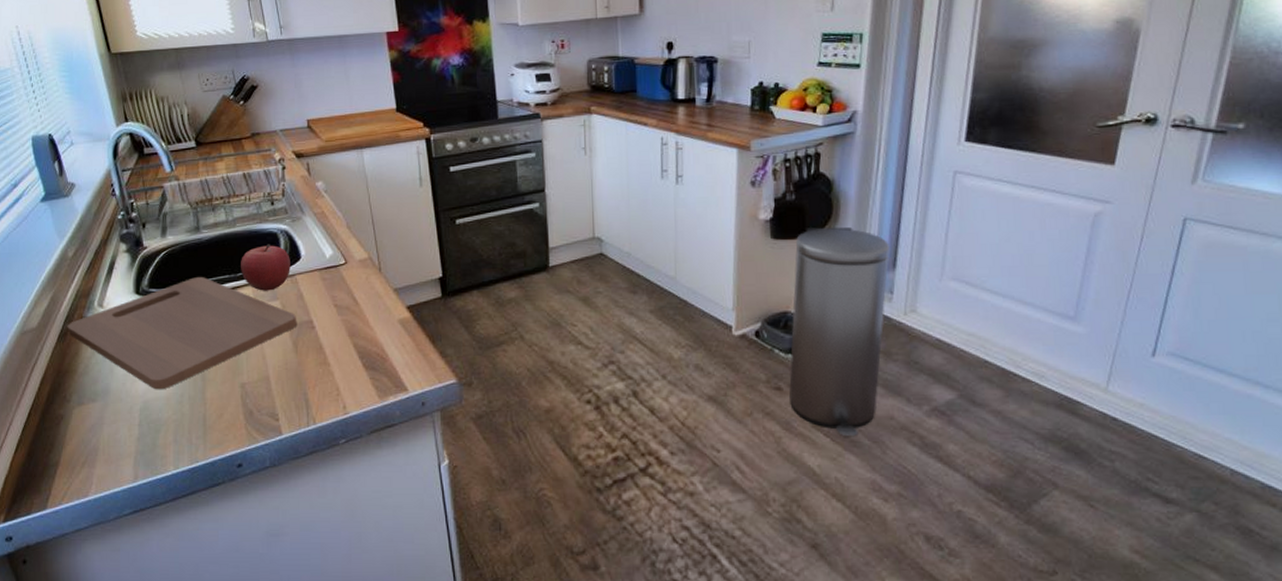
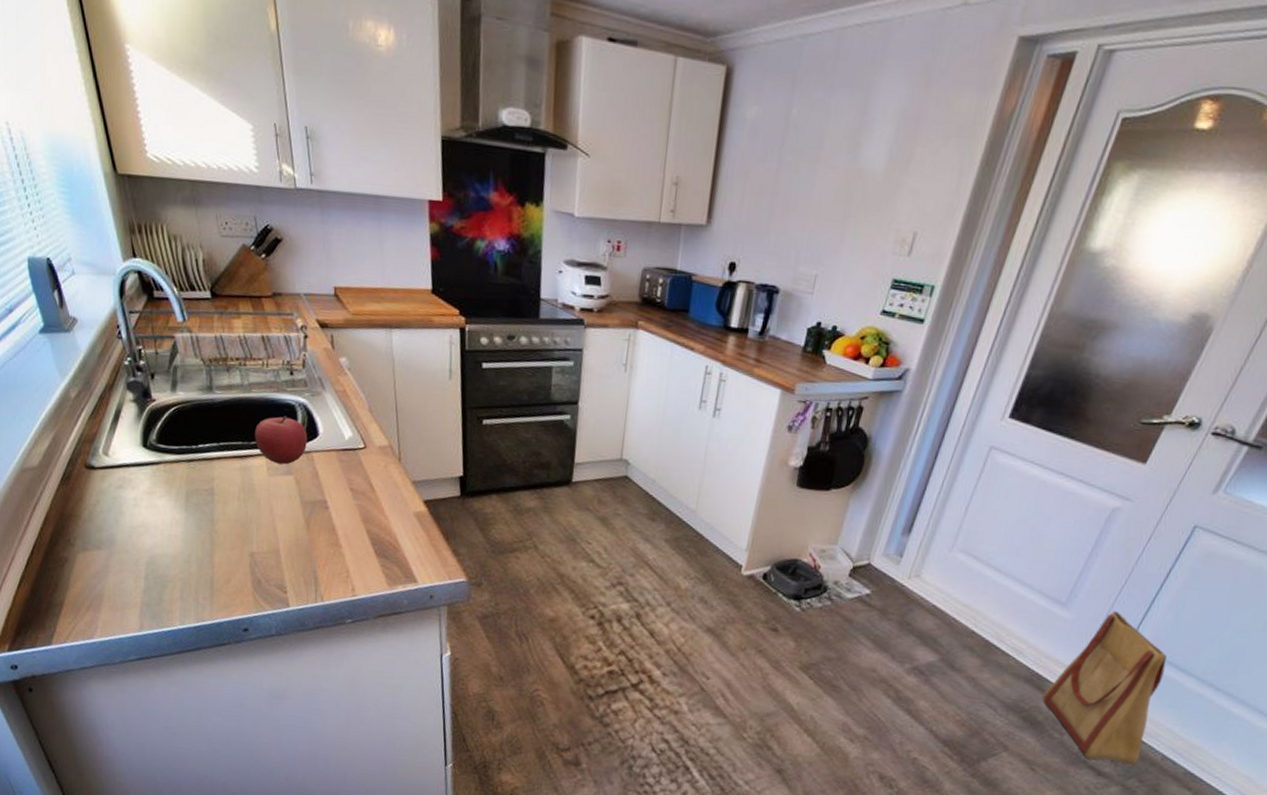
cutting board: present [67,277,297,390] -> none [70,439,311,547]
pedal bin: present [789,226,890,437] -> none [783,481,910,683]
shopping bag: none [1078,318,1206,487] -> present [1041,611,1167,766]

